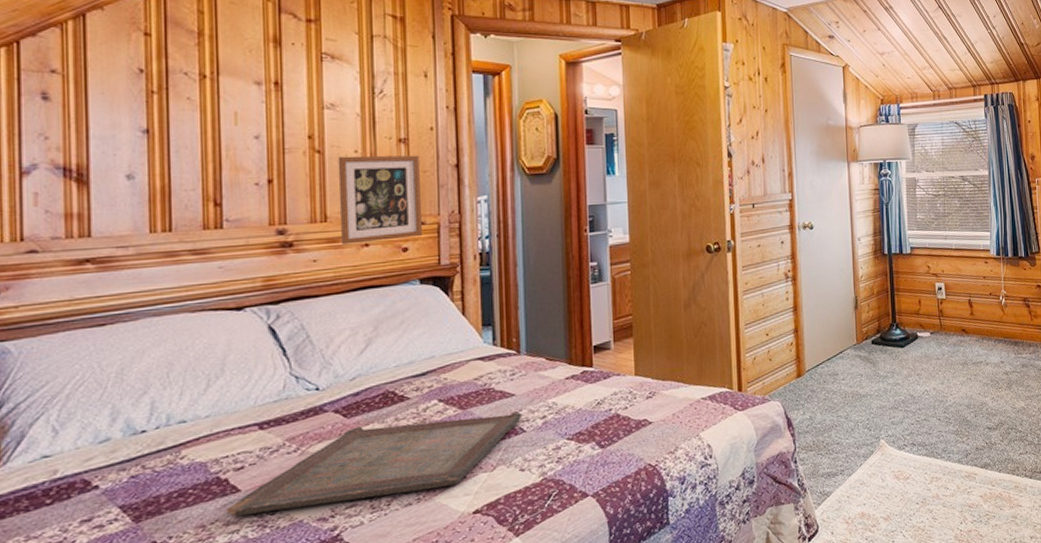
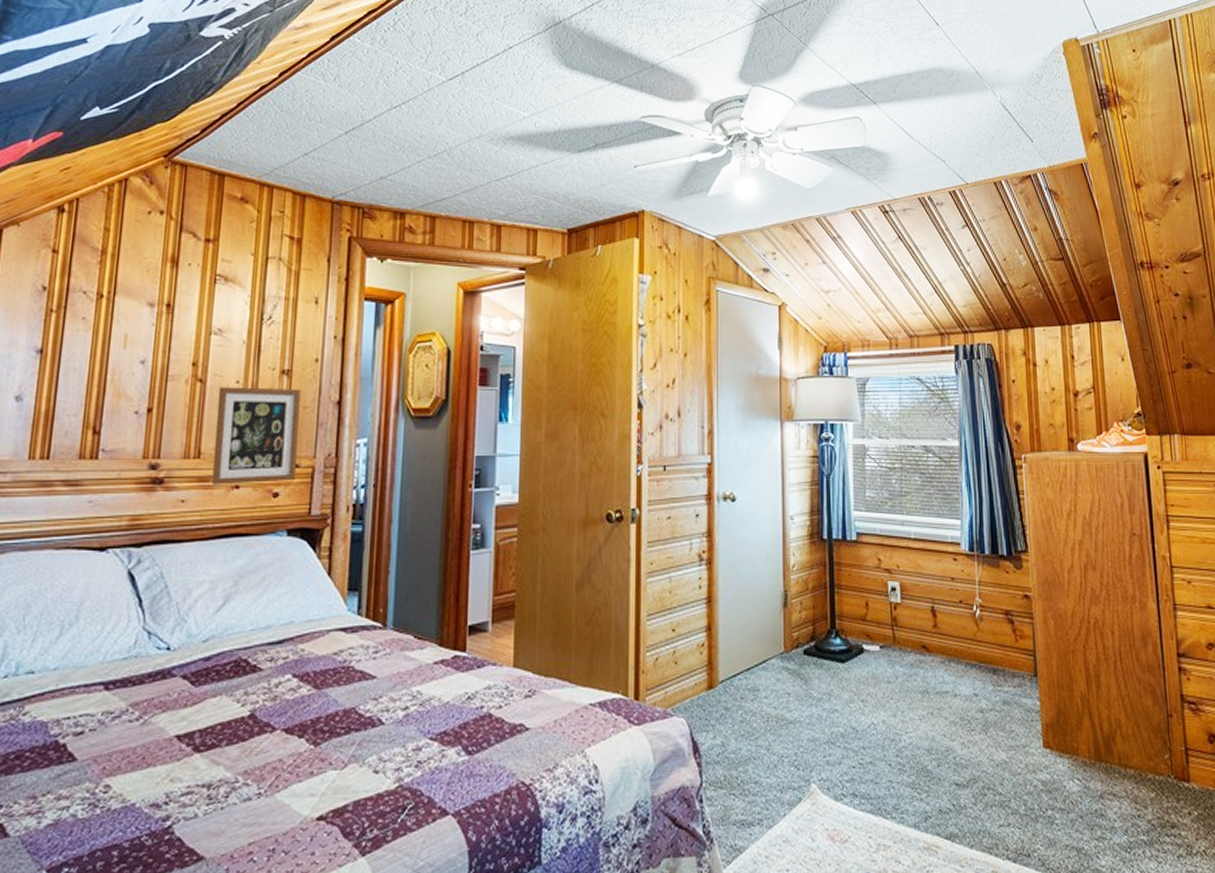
serving tray: present [226,411,521,517] -> none [60,698,381,791]

